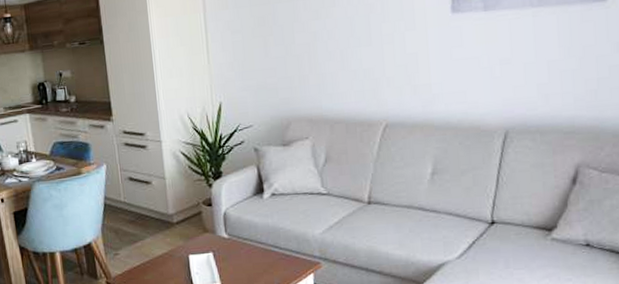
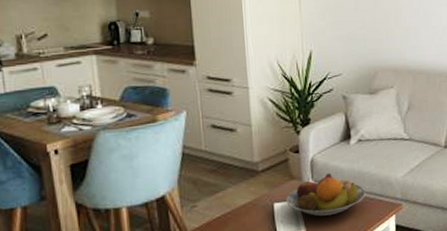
fruit bowl: none [201,227,281,271] -> present [286,173,365,217]

